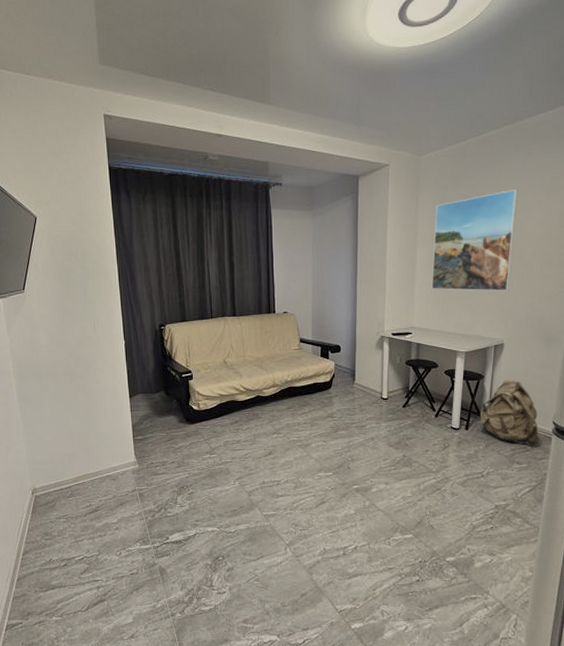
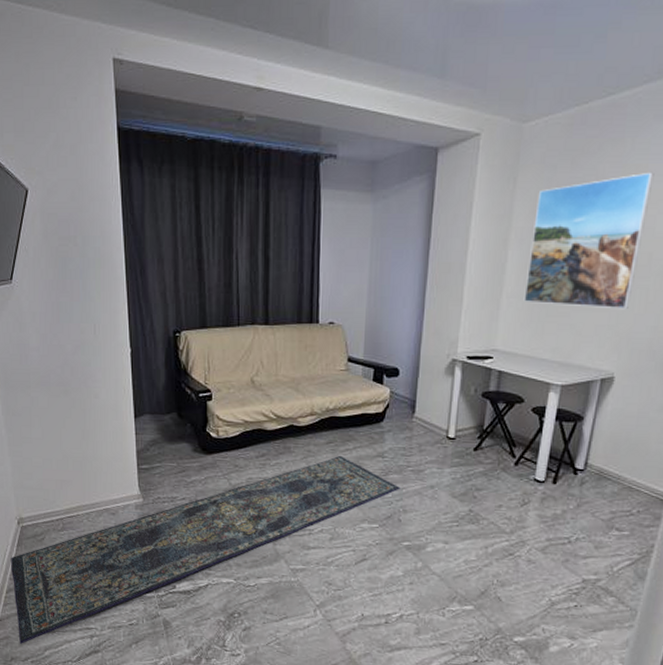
rug: none [25,418,348,600] -> present [10,455,400,644]
backpack: present [480,378,539,447] -> none [572,422,650,510]

